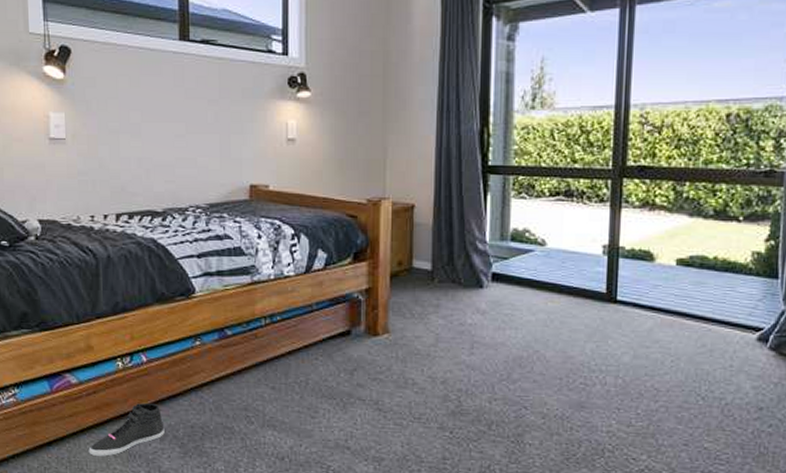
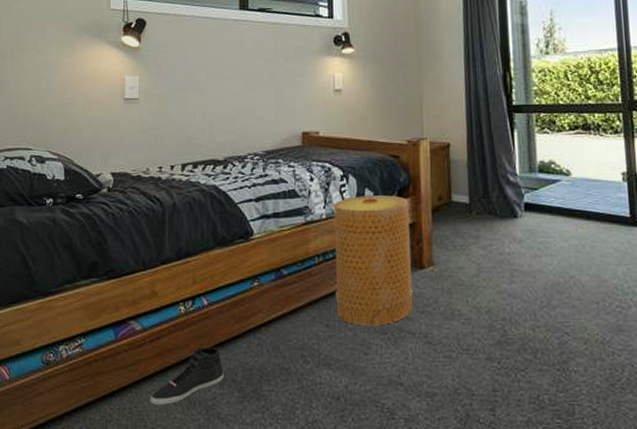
basket: none [283,257,366,391] -> present [333,195,413,326]

